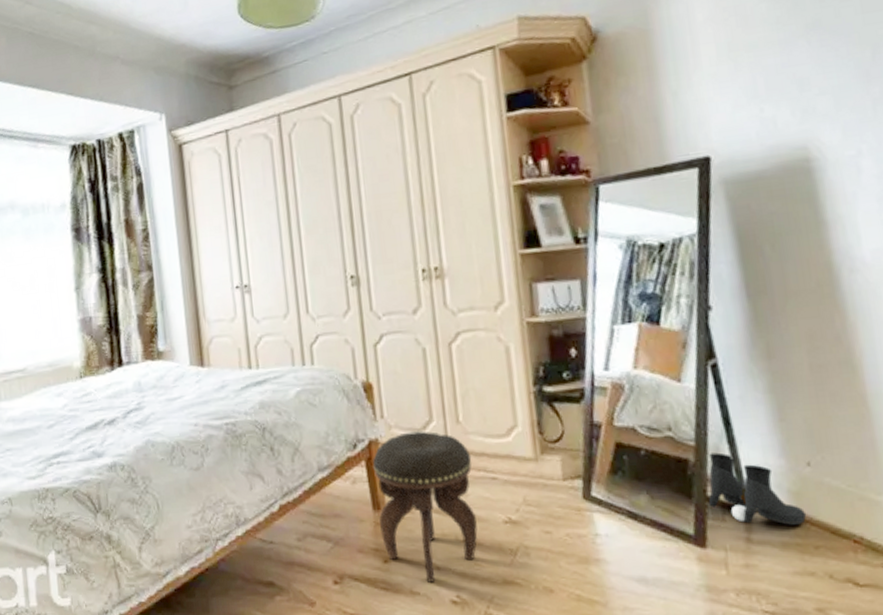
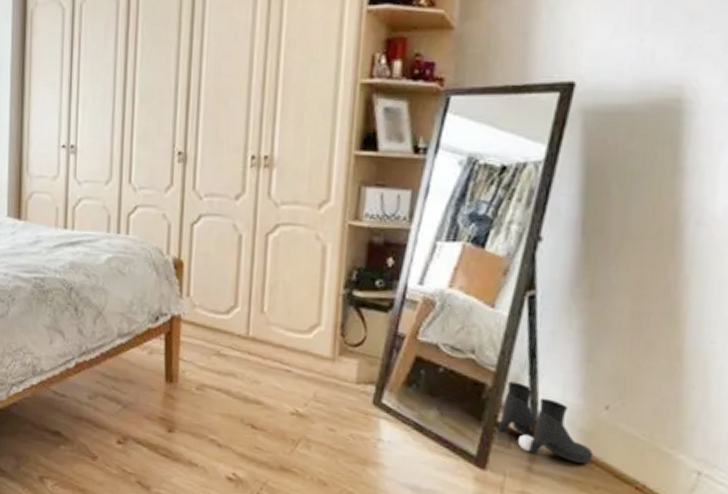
footstool: present [373,430,478,583] -> none [168,313,270,458]

